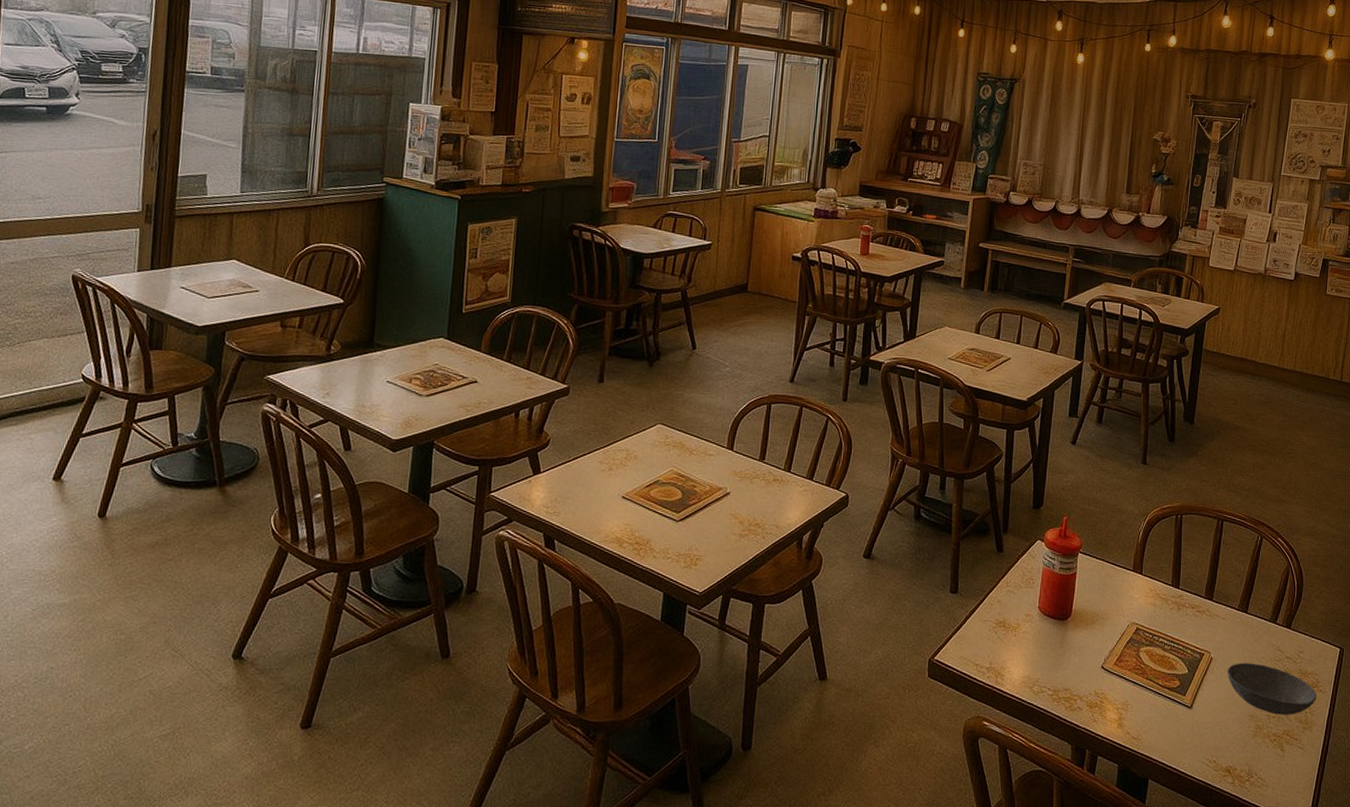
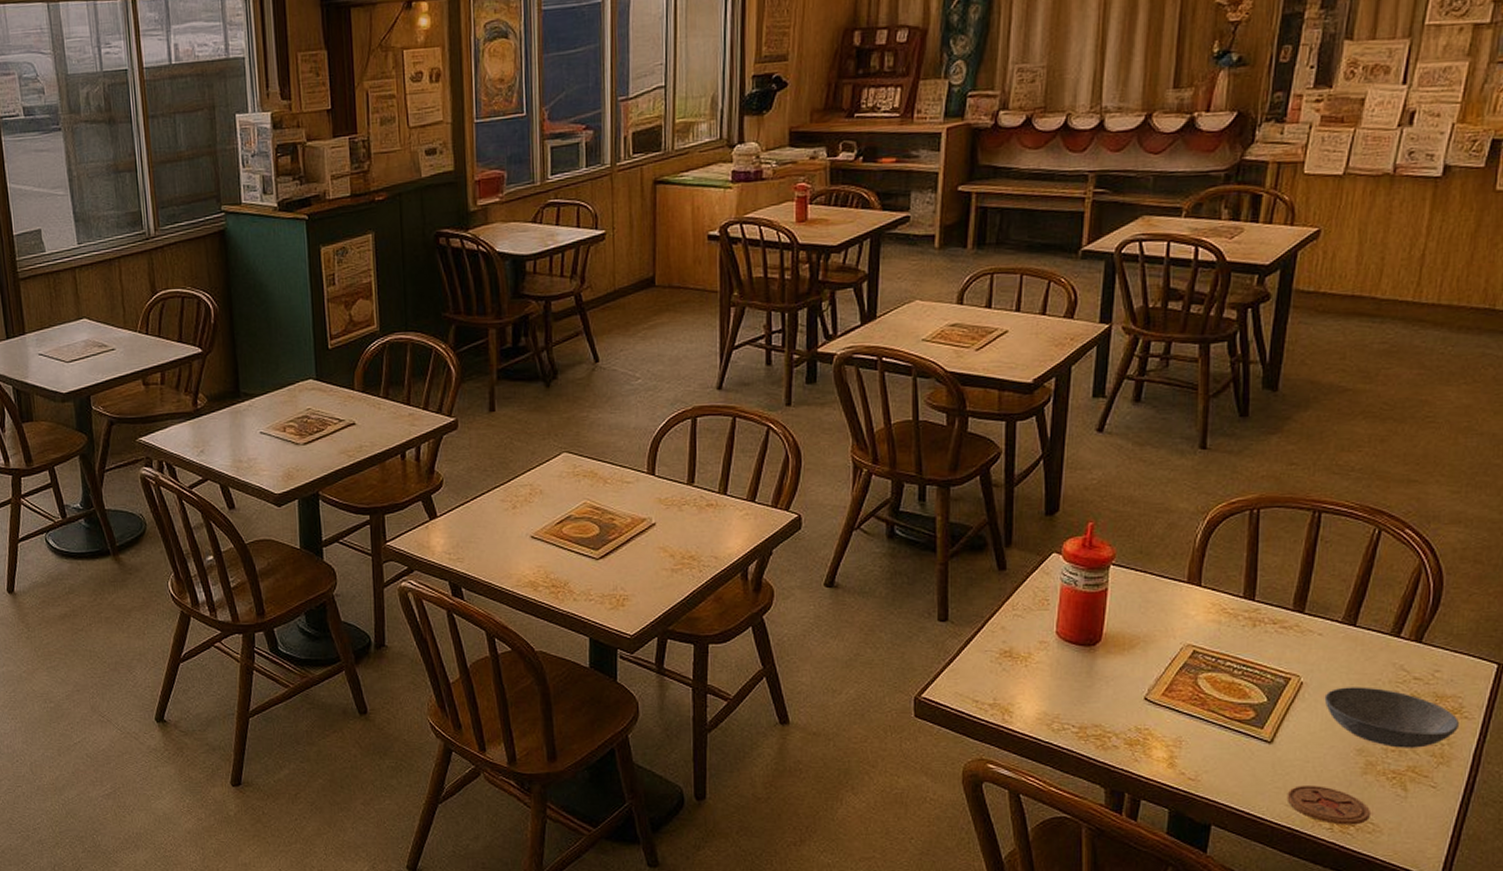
coaster: none [1202,745,1259,780] -> present [1286,786,1370,825]

